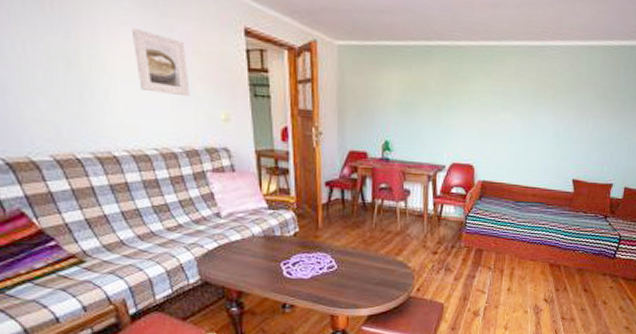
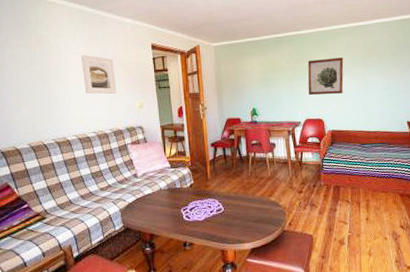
wall art: none [459,84,510,136] -> present [308,57,344,96]

